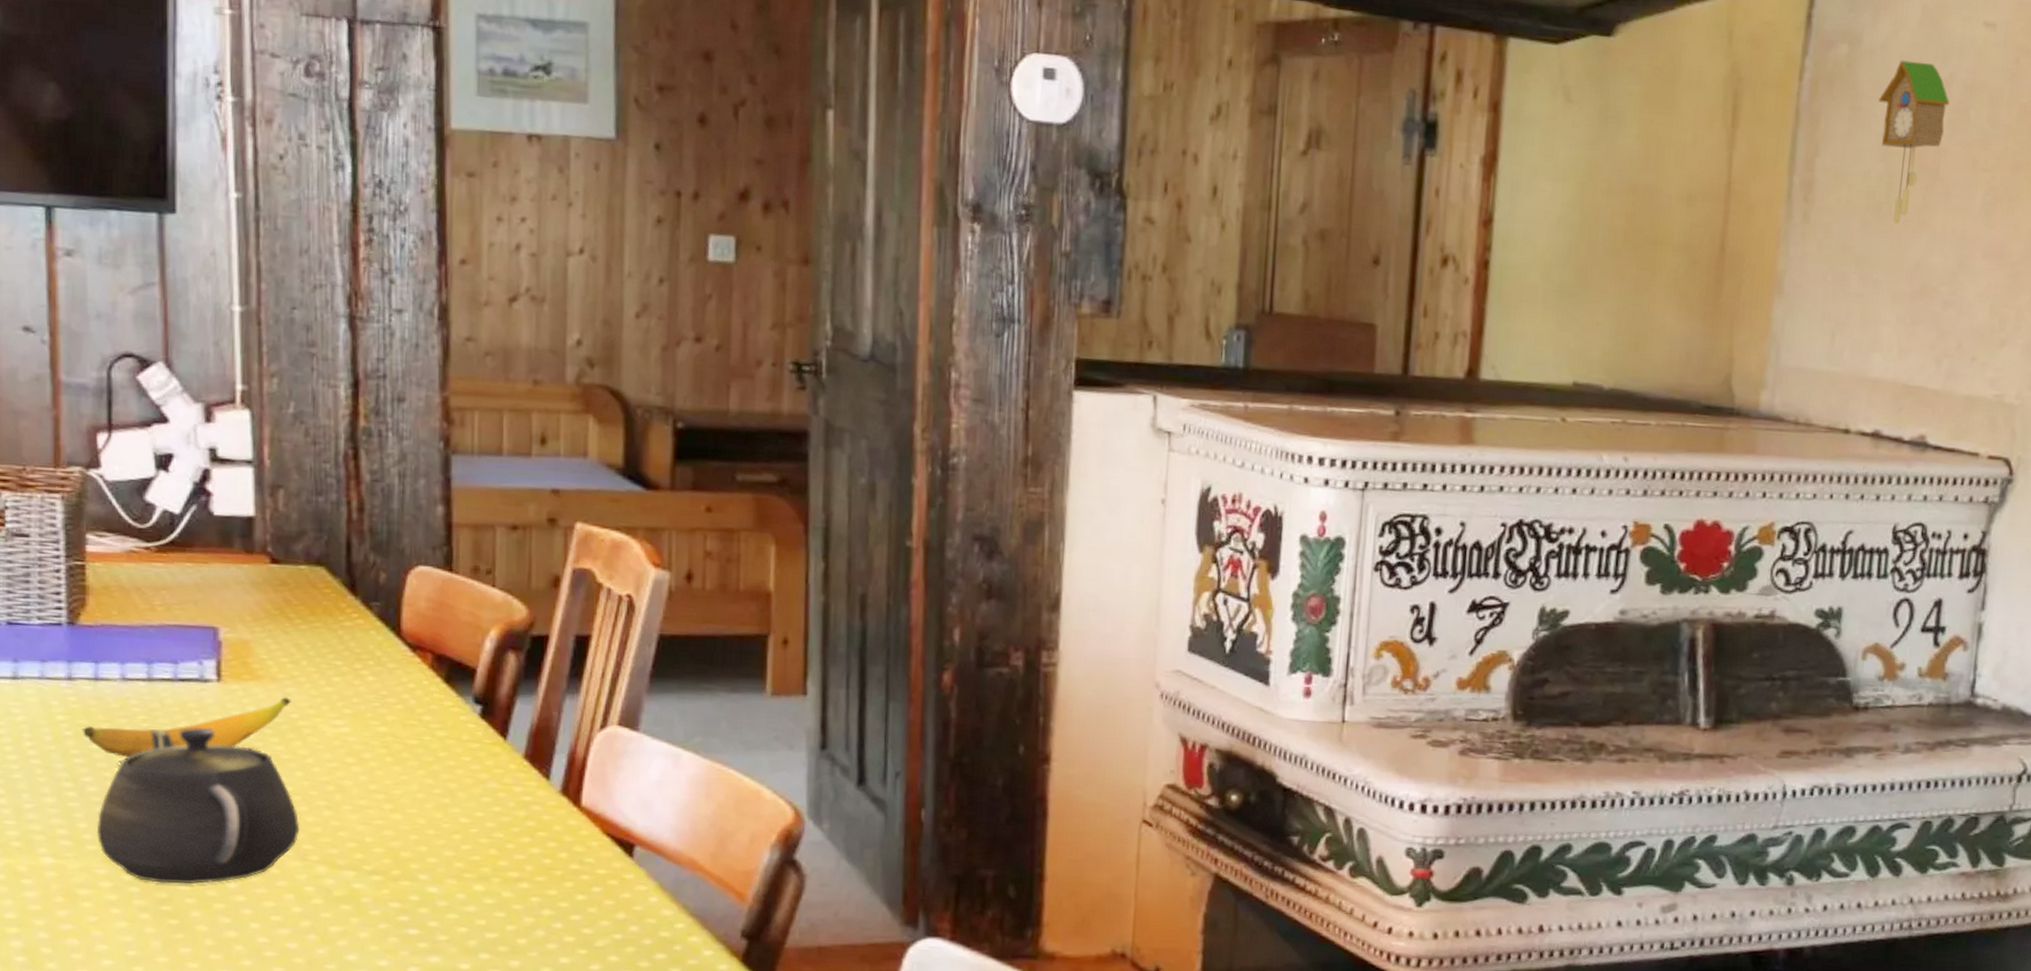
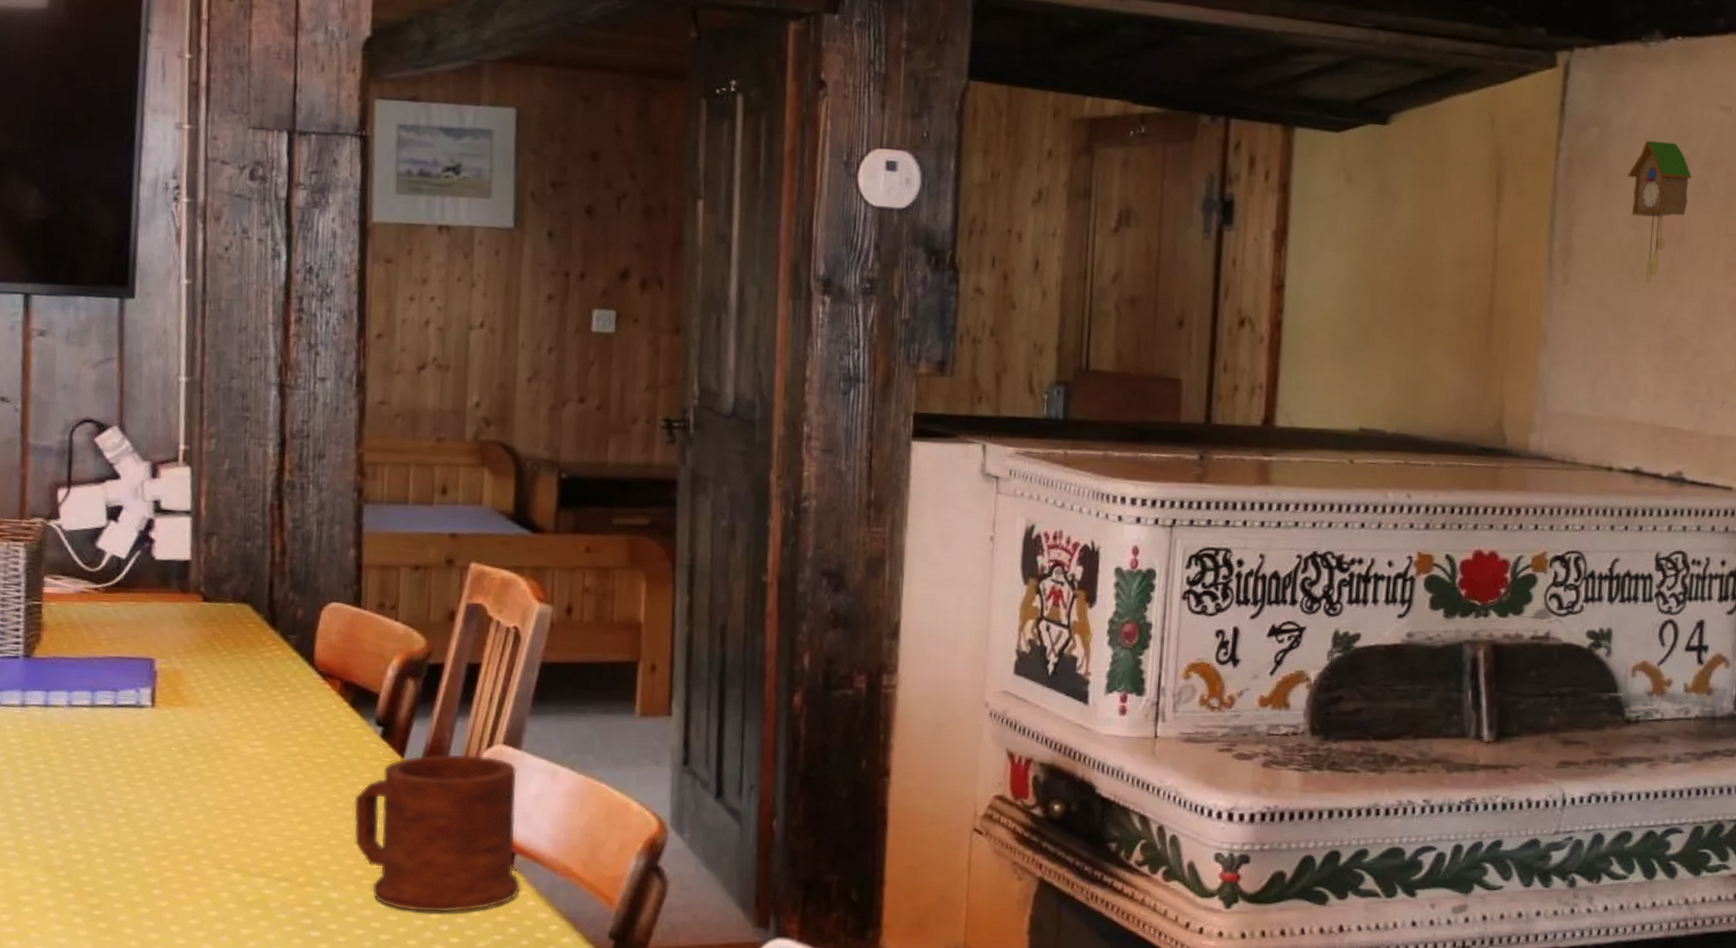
banana: present [81,697,291,758] -> none [31,721,216,777]
teapot: present [96,728,300,884] -> none [39,749,219,891]
mug: none [451,735,642,909] -> present [353,754,521,913]

